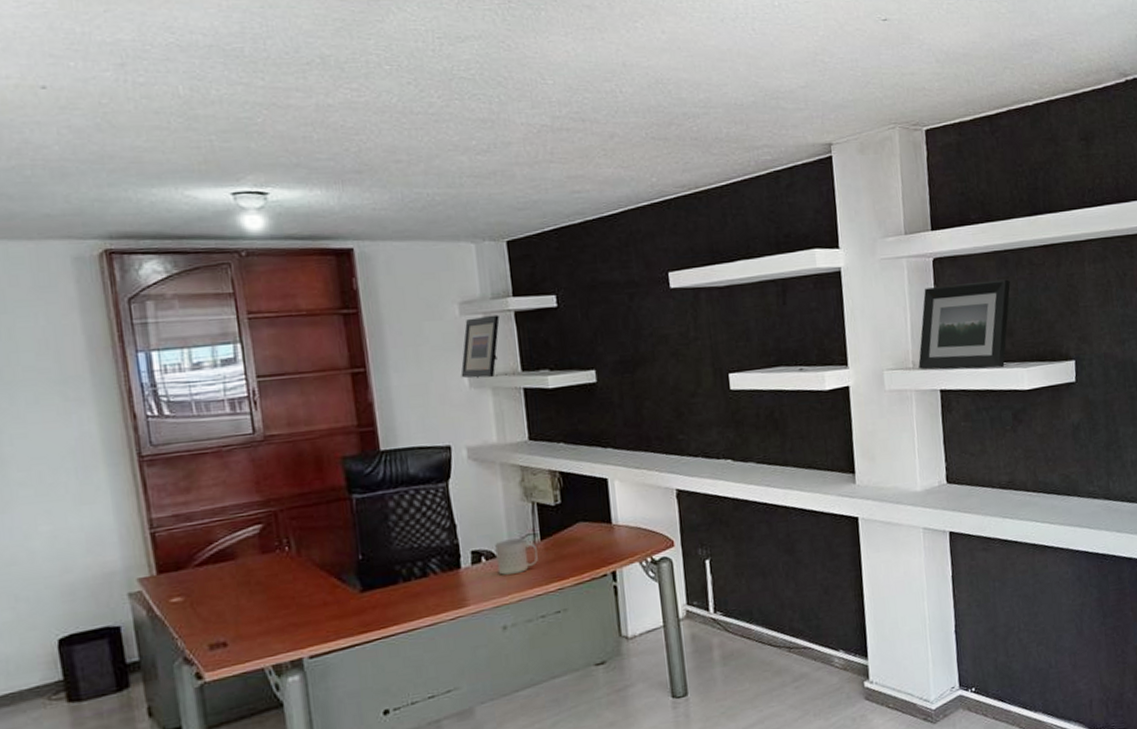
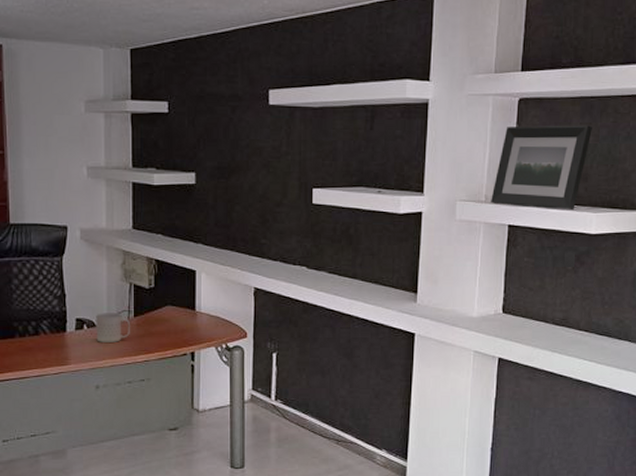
picture frame: present [461,315,500,378] -> none [81,114,118,169]

